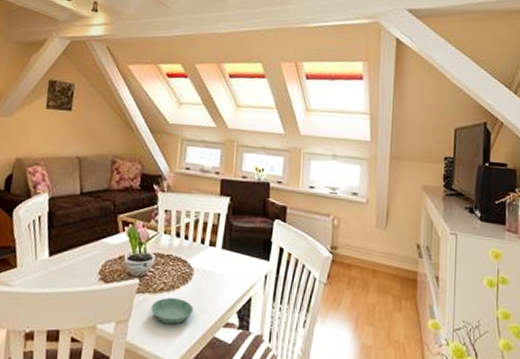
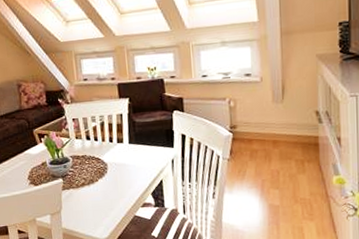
saucer: present [151,297,194,325] -> none [77,189,113,211]

